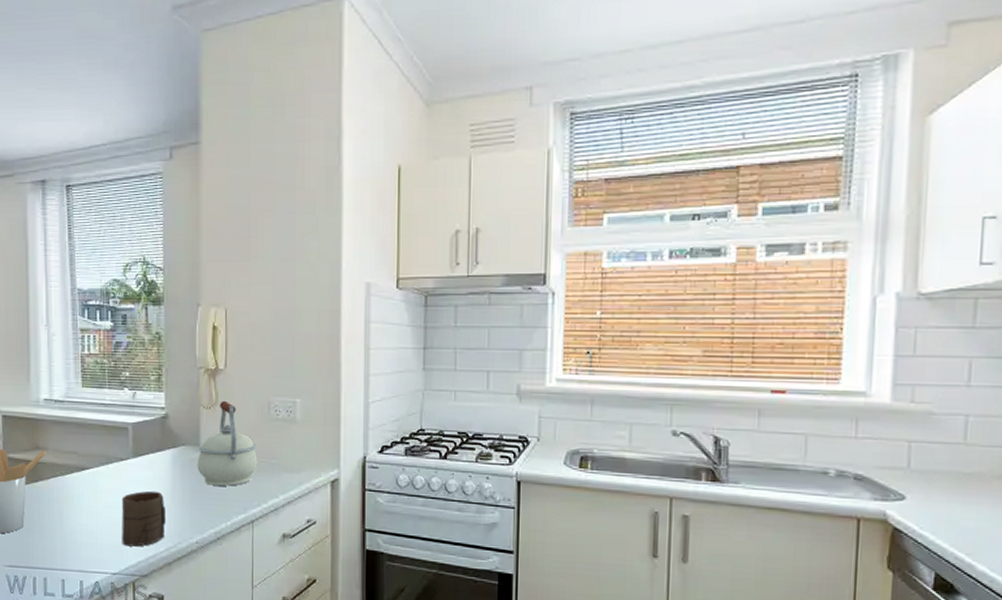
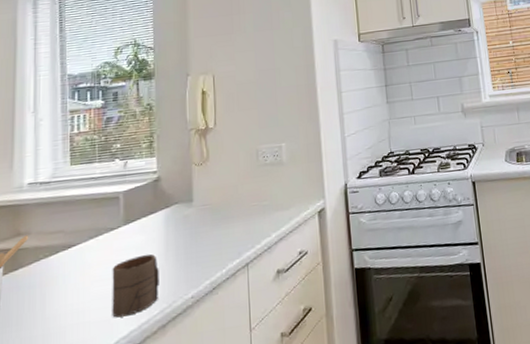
kettle: present [197,400,258,486] -> none [190,155,250,237]

